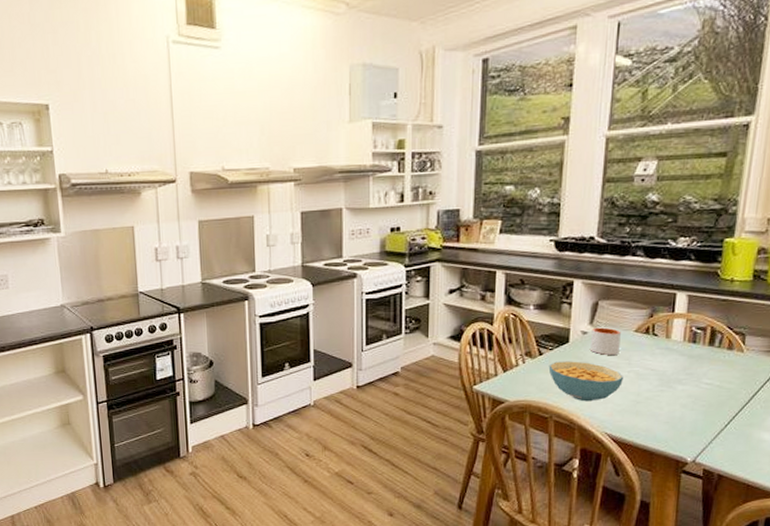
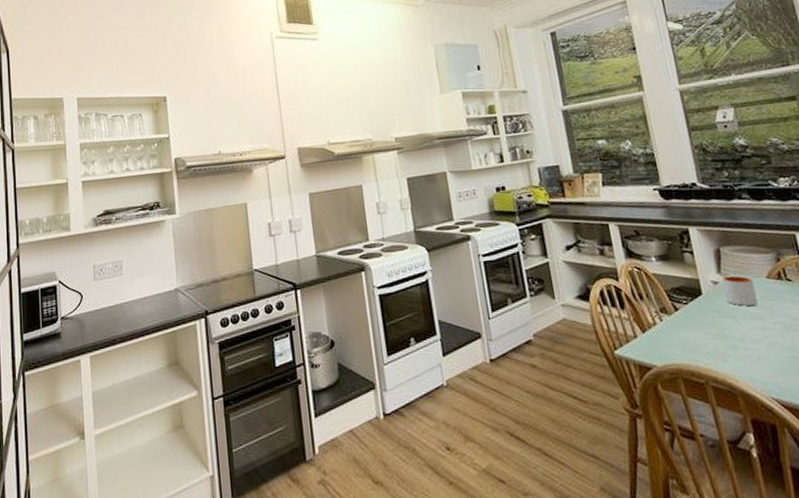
cereal bowl: present [548,361,623,402] -> none [688,315,773,362]

